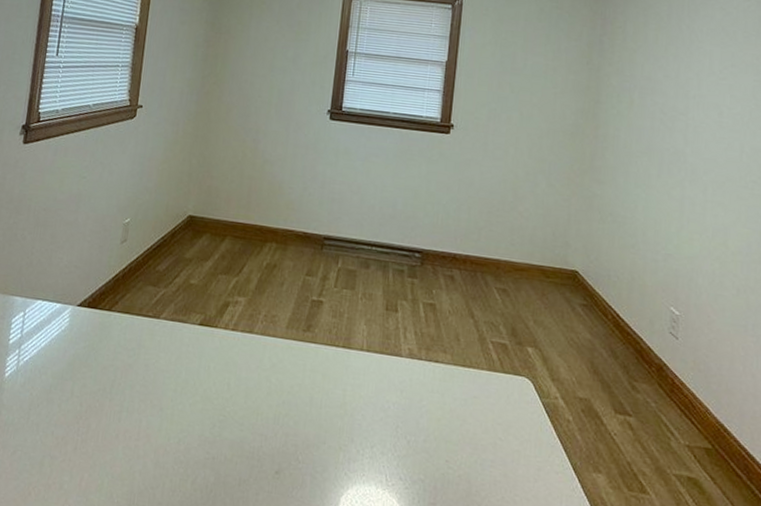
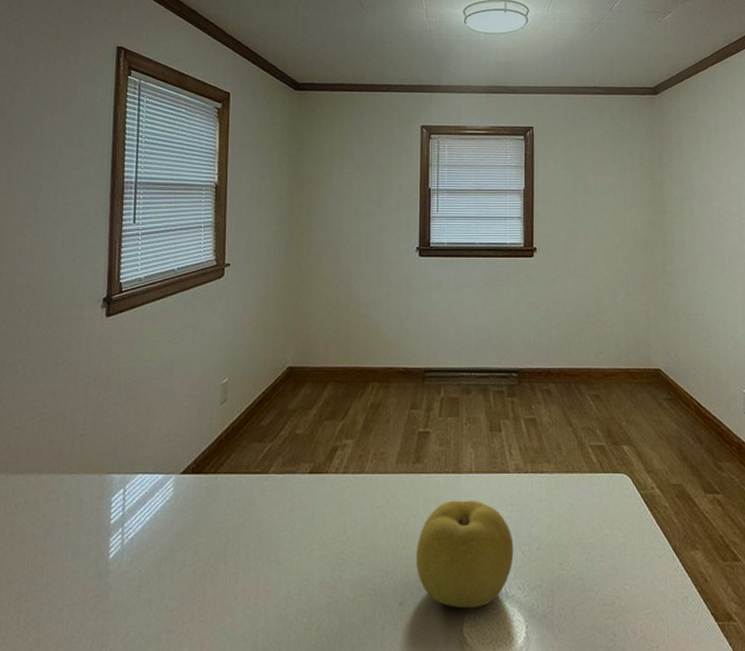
fruit: none [296,375,400,491] -> present [416,500,514,609]

